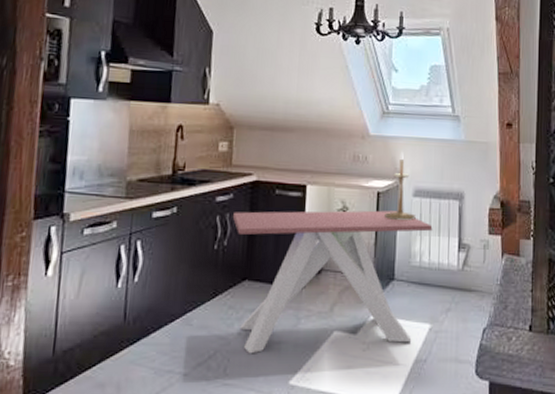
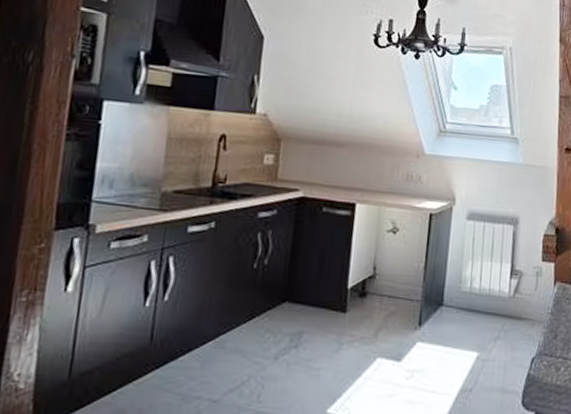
dining table: present [232,210,433,354] -> none [274,229,485,381]
candlestick: present [384,151,416,221] -> none [436,172,469,245]

